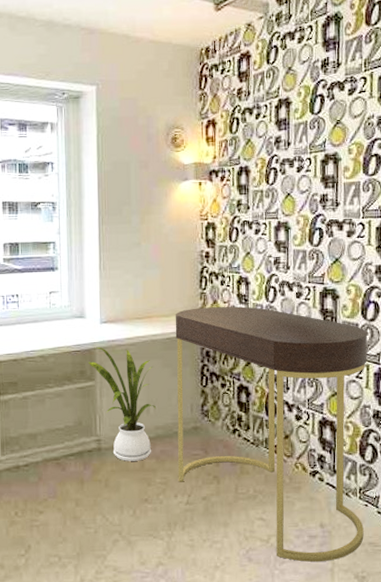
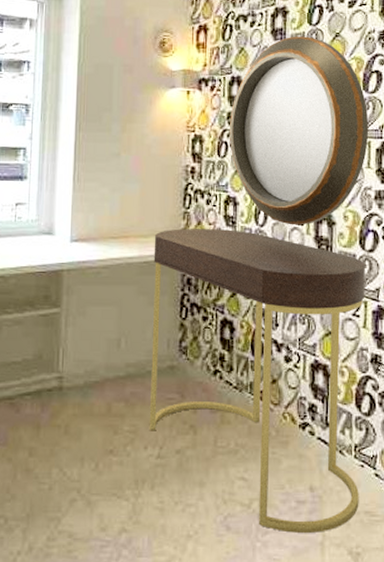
house plant: present [89,347,156,461] -> none [55,268,128,404]
home mirror: none [240,125,369,300] -> present [230,36,369,226]

